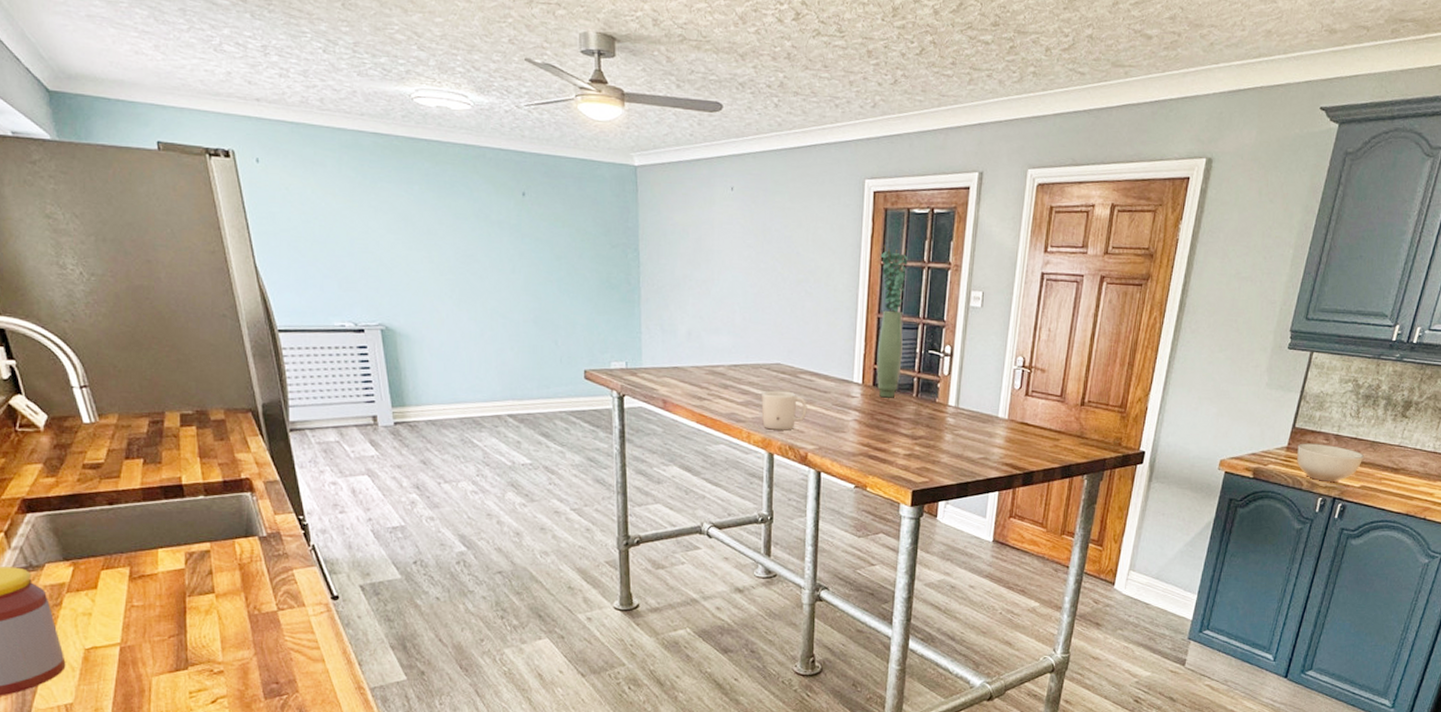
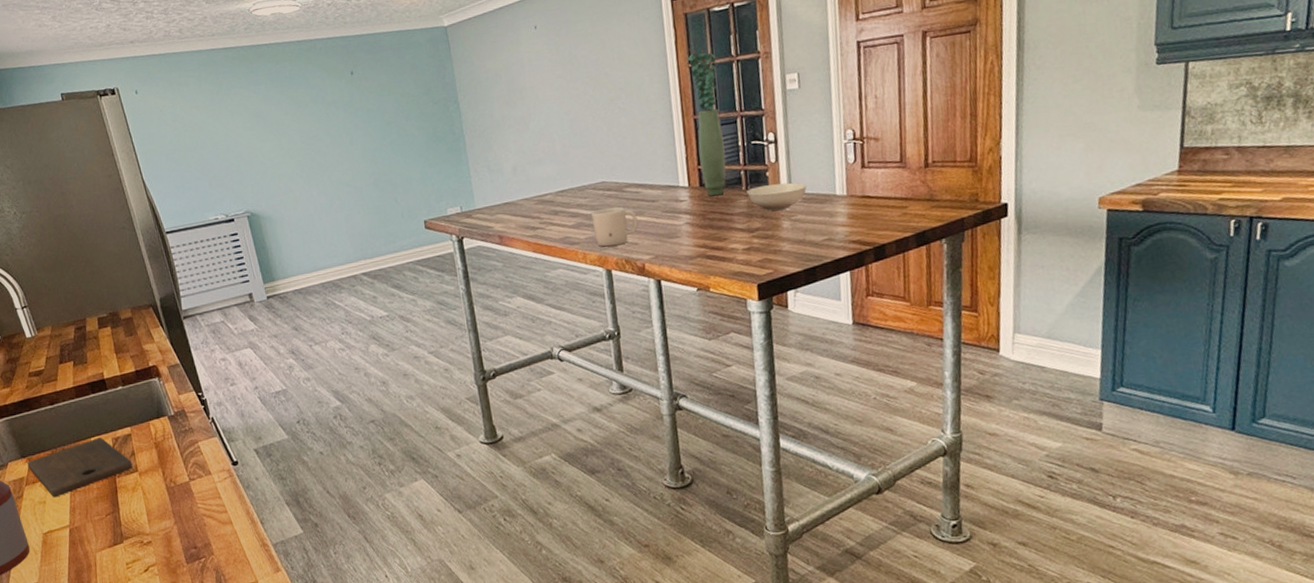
cutting board: none [71,550,209,611] -> present [27,437,133,498]
bowl: none [917,396,973,423] -> present [747,182,807,211]
bowl: present [1297,443,1365,483] -> none [1191,159,1280,202]

